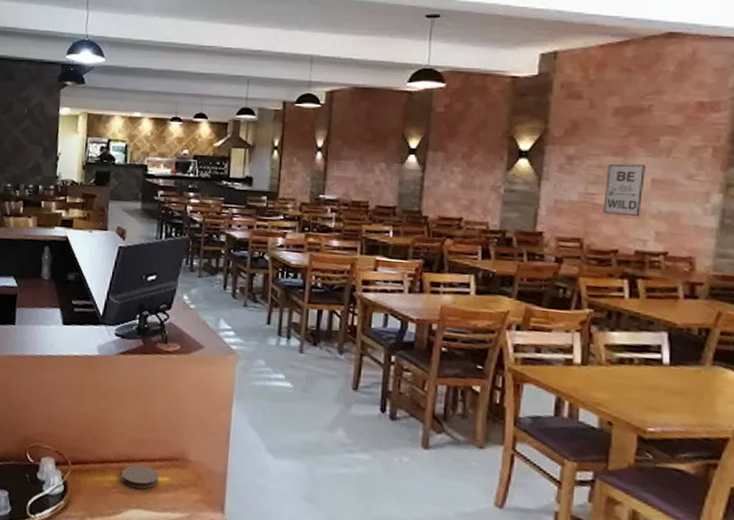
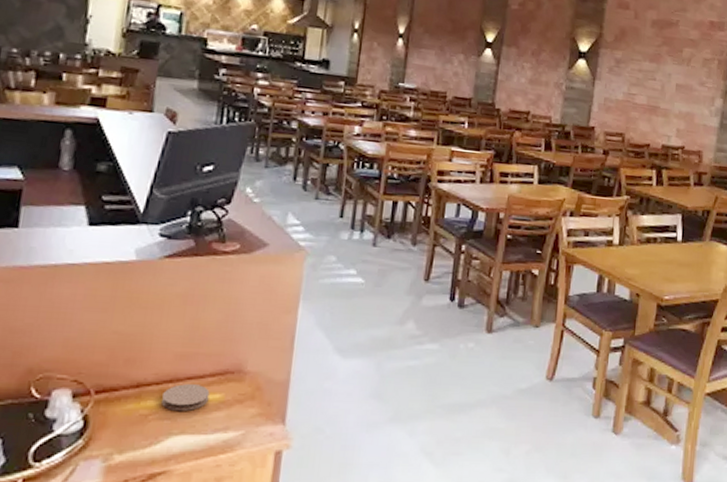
wall art: present [603,164,645,216] -> none [640,69,672,115]

